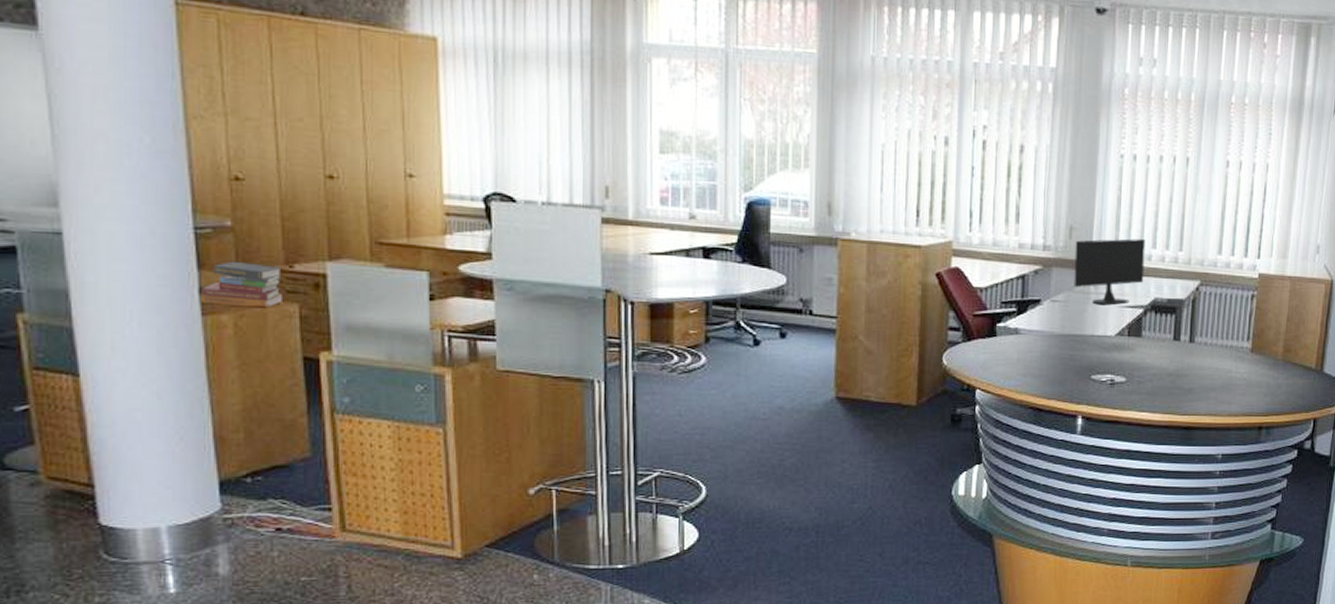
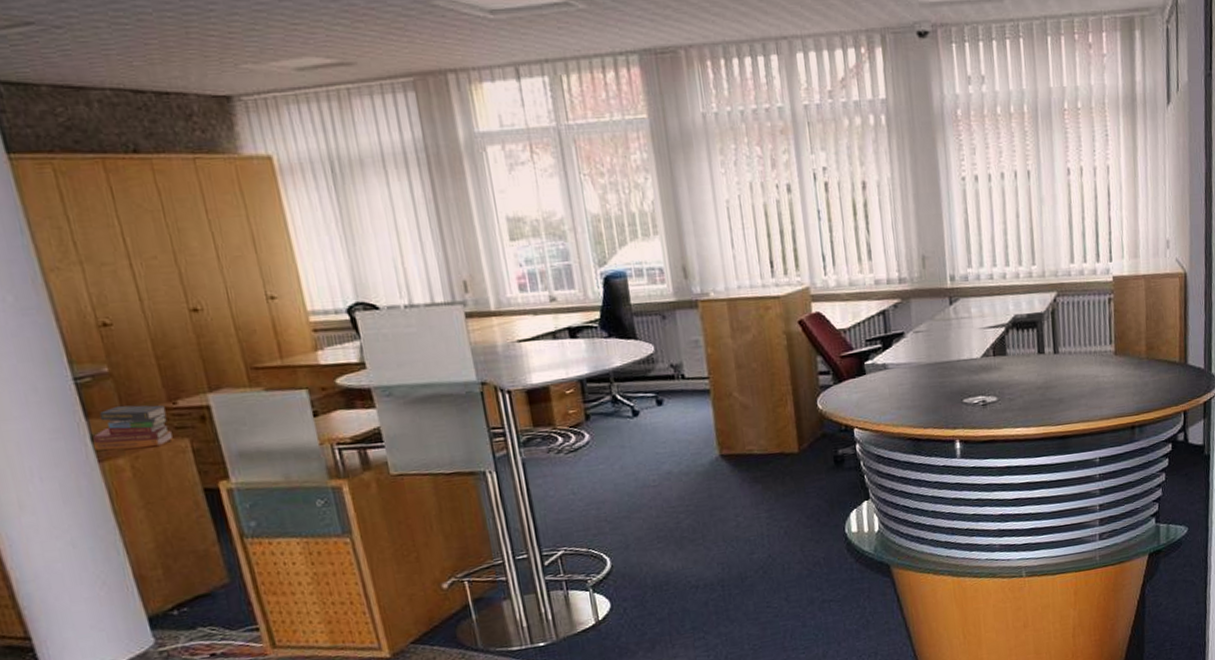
computer monitor: present [1074,238,1145,305] -> none [929,258,1002,330]

